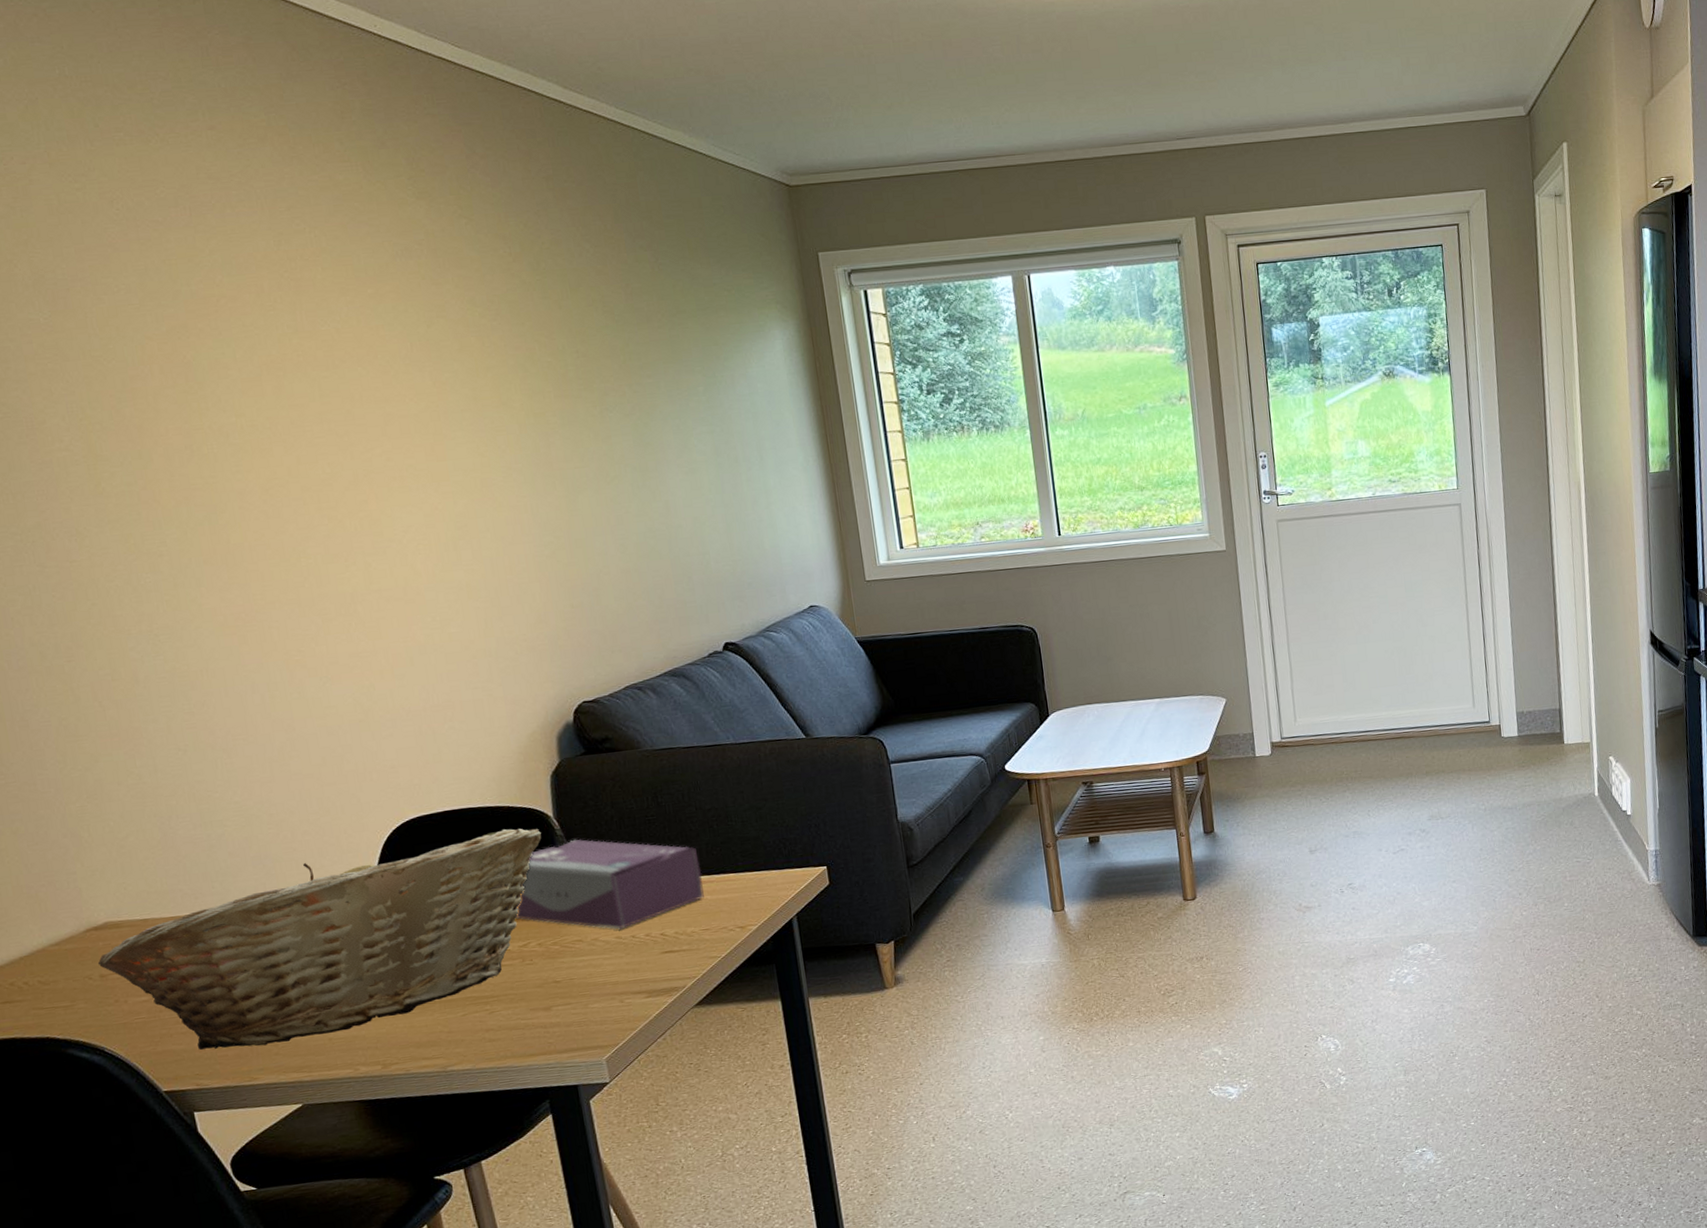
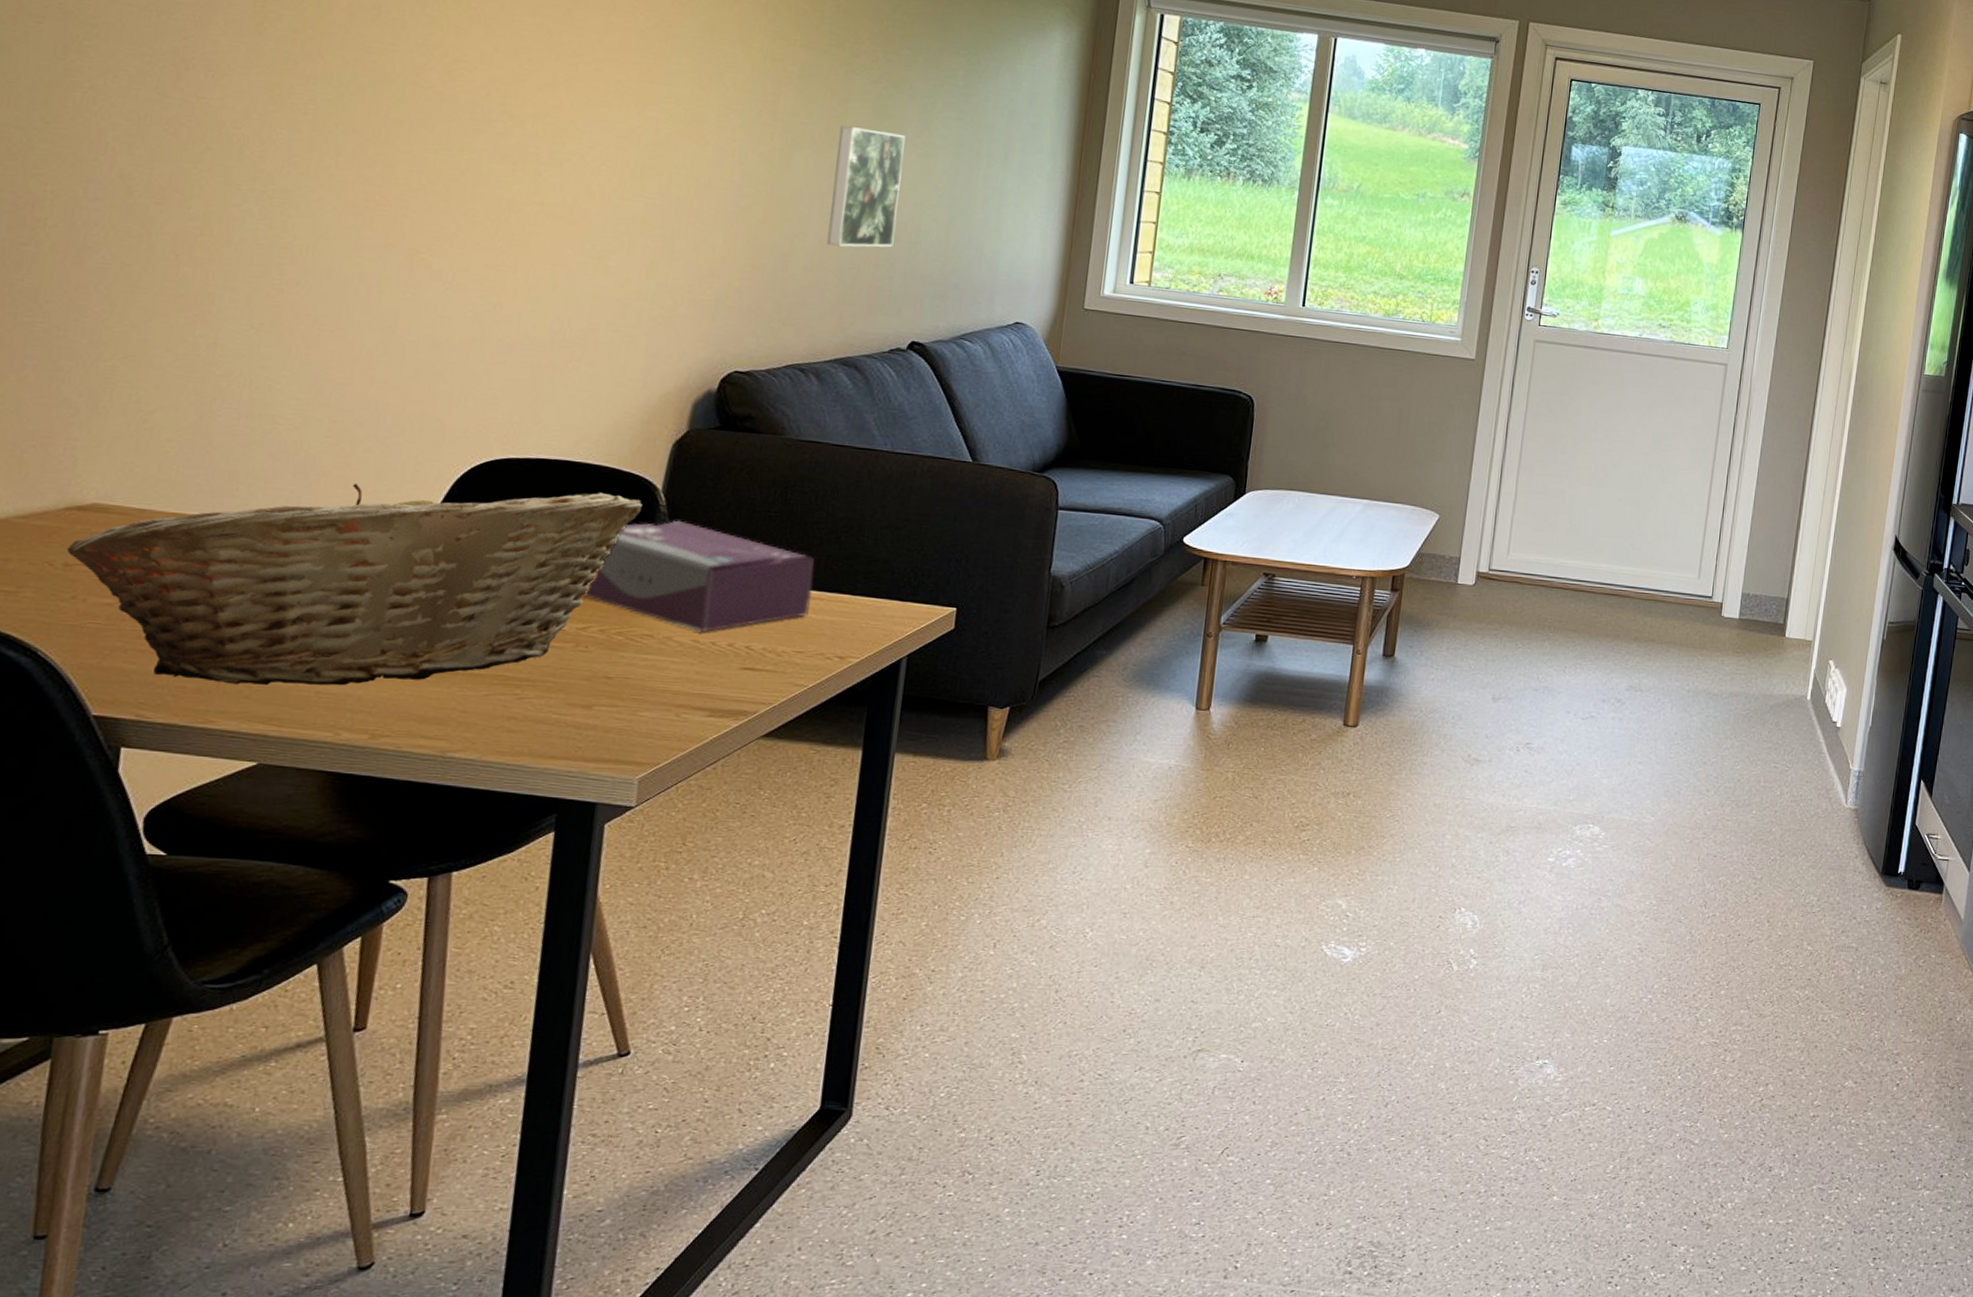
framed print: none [610,458,686,573] -> present [826,125,905,248]

